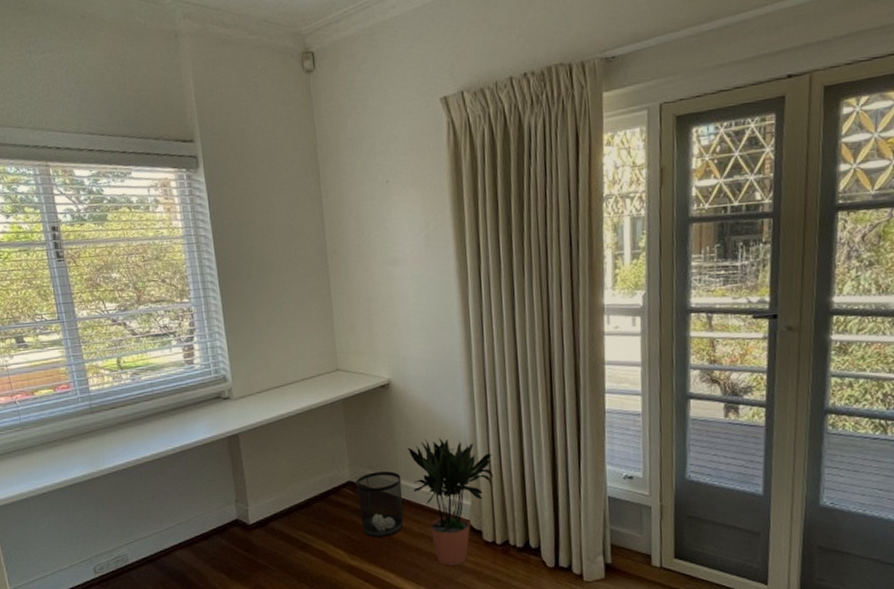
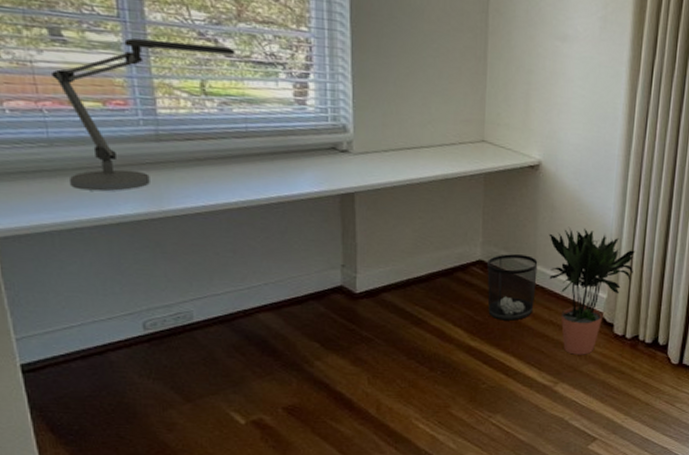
desk lamp: none [19,327,139,462] -> present [50,38,235,192]

